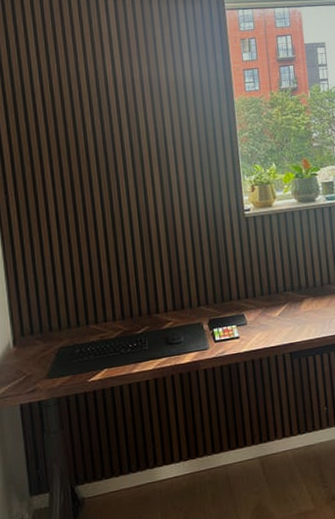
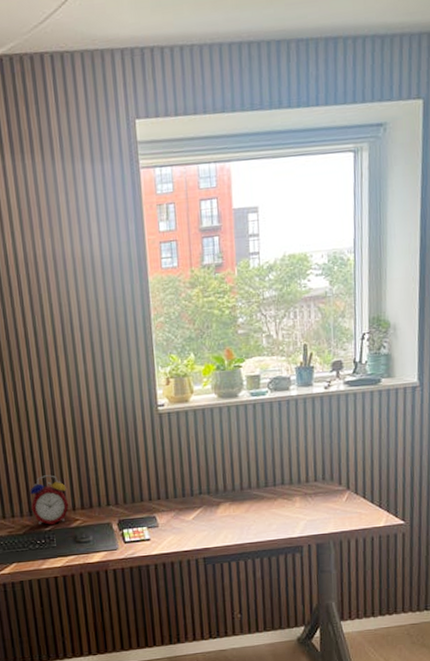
alarm clock: none [123,278,161,328] -> present [30,475,69,526]

